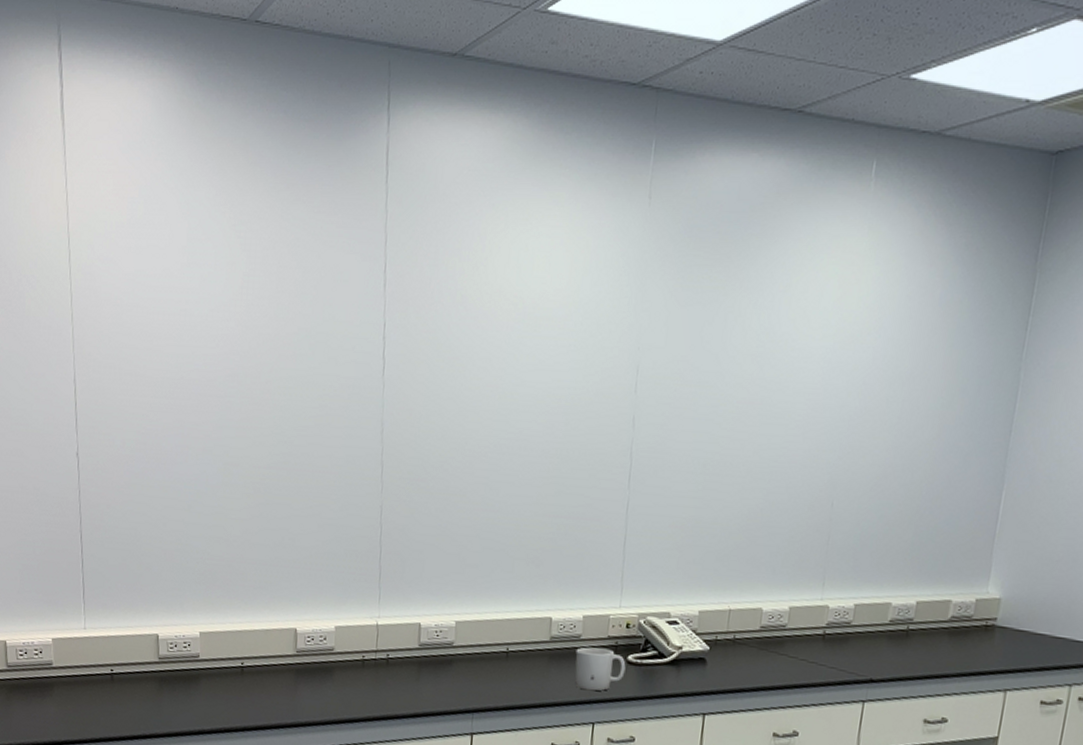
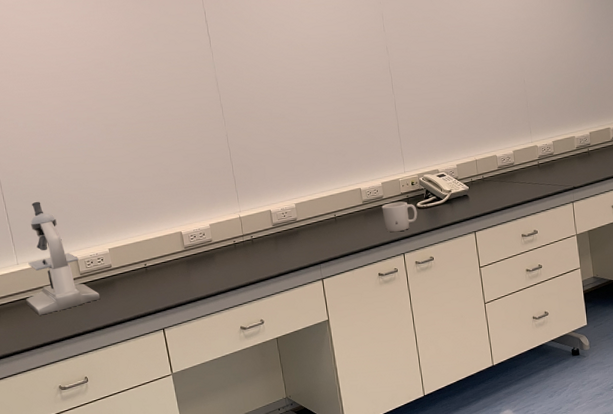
microscope: none [87,550,179,702] -> present [26,201,101,316]

